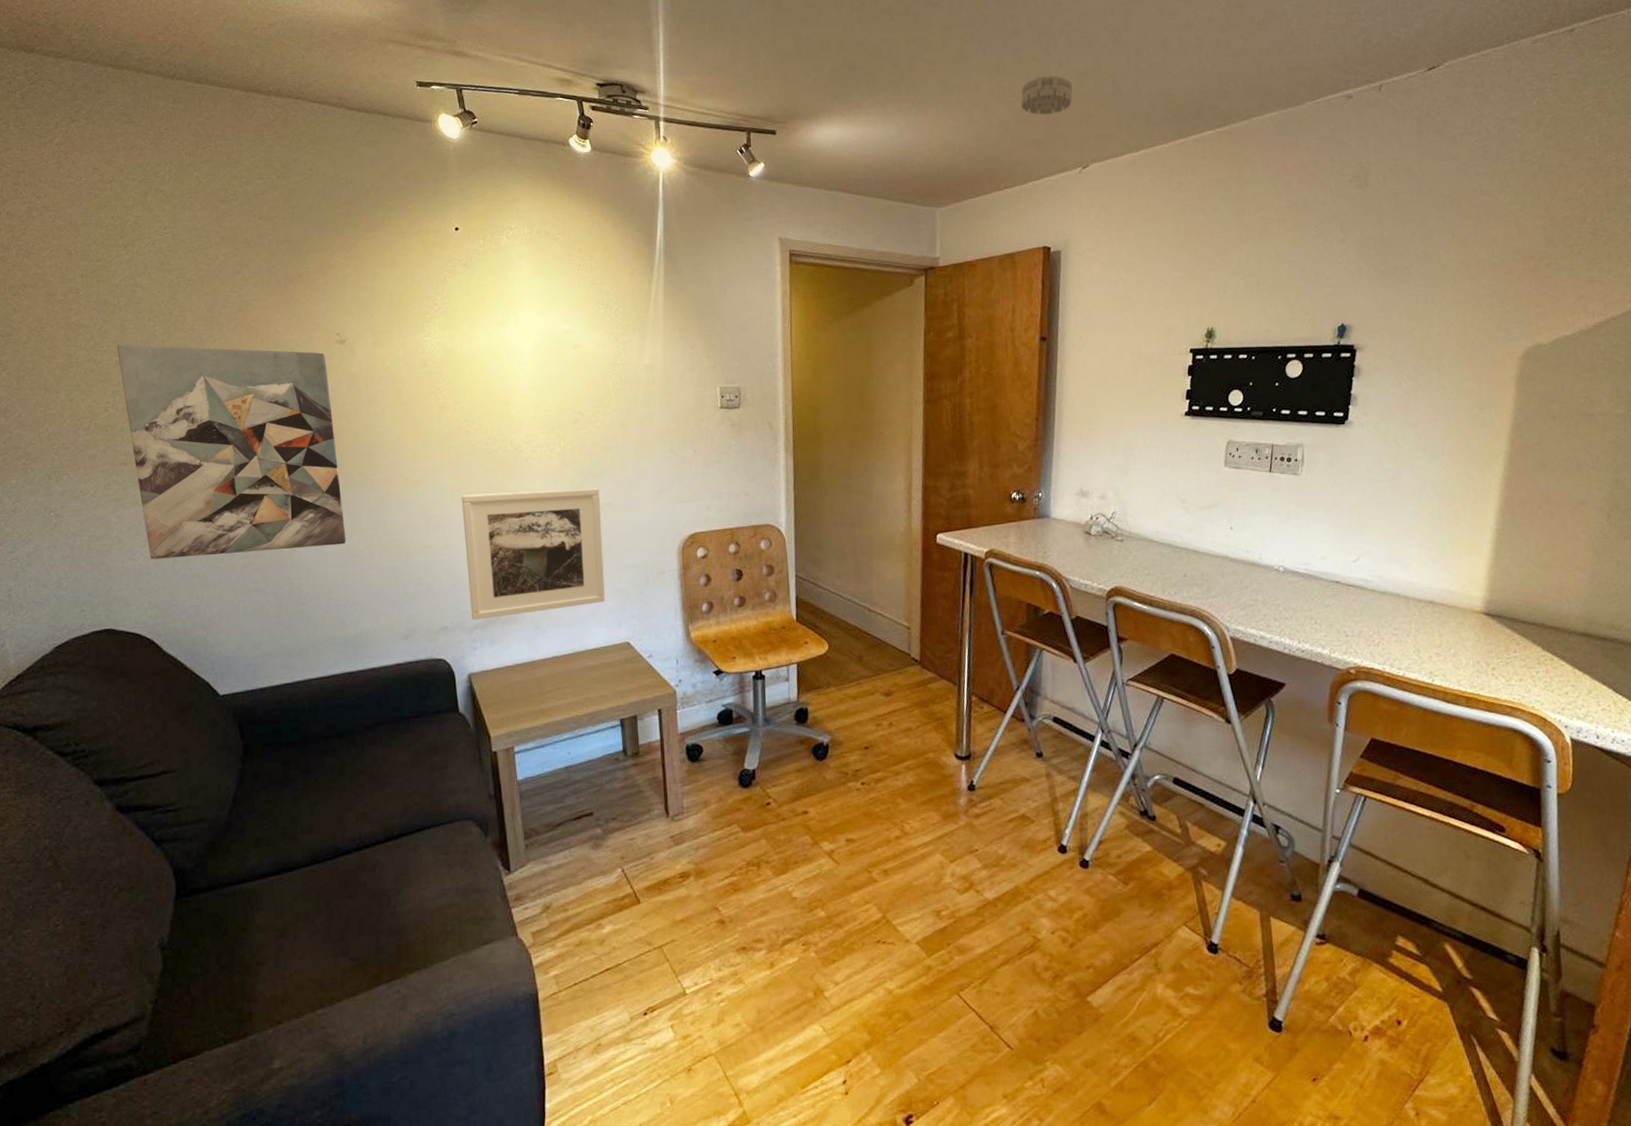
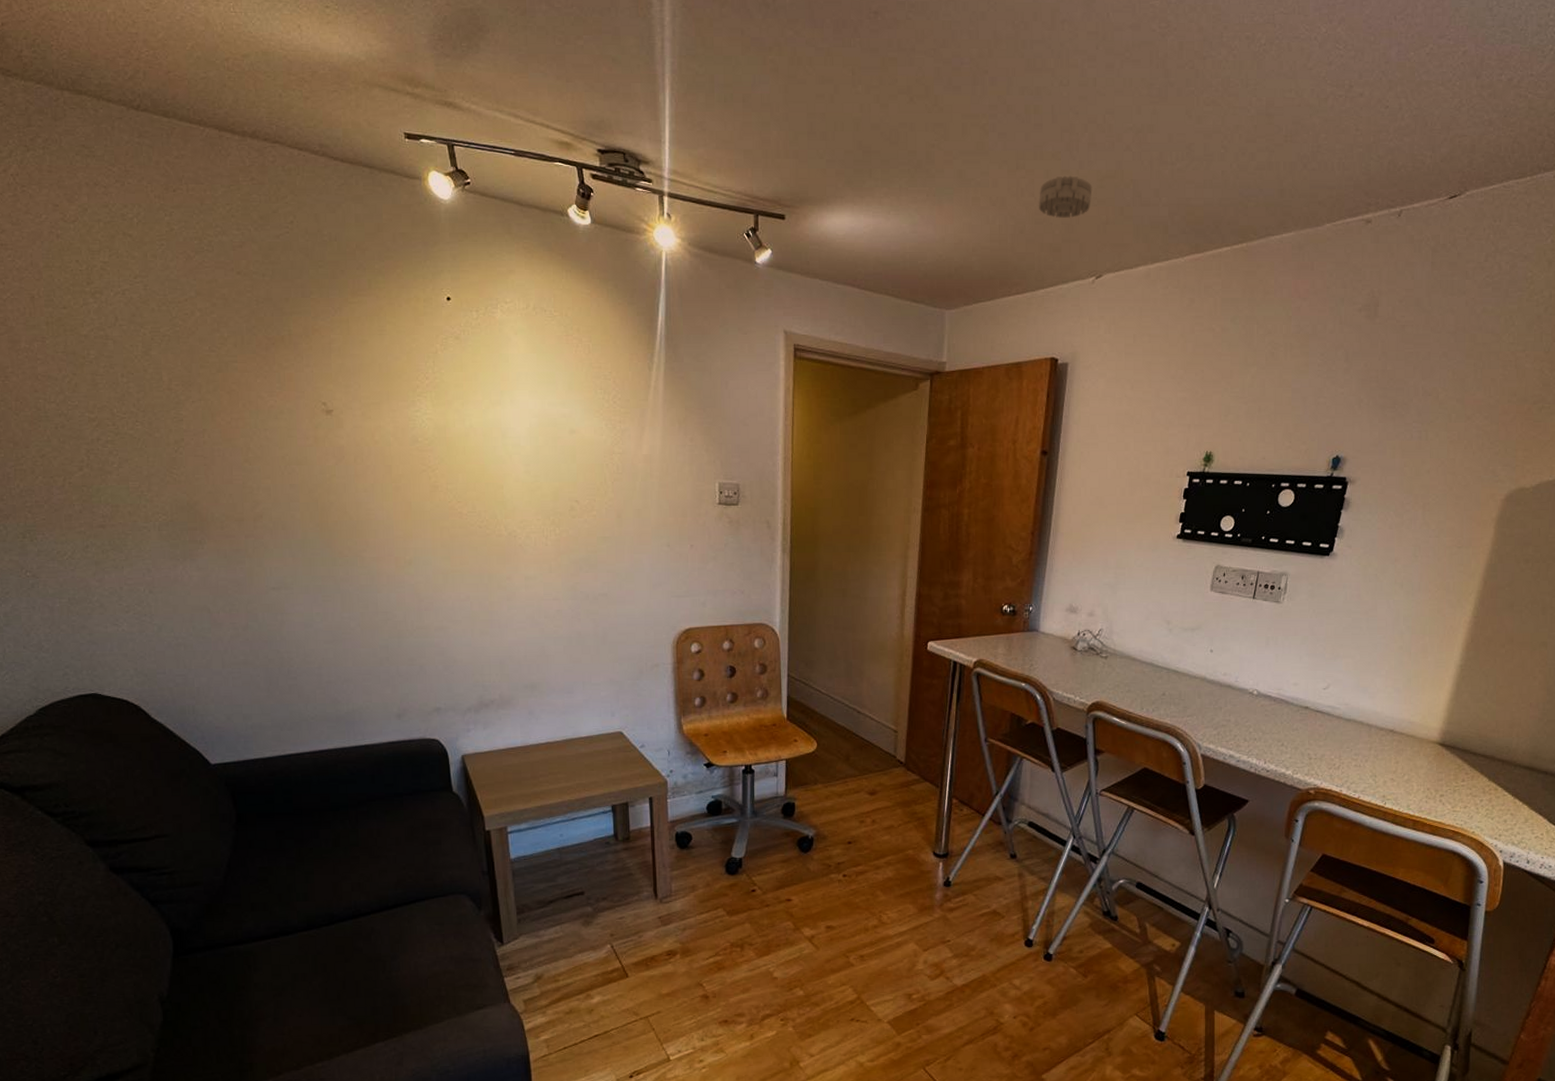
wall art: present [117,344,346,560] -> none [88,400,337,626]
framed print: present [461,487,605,621] -> none [454,577,599,703]

